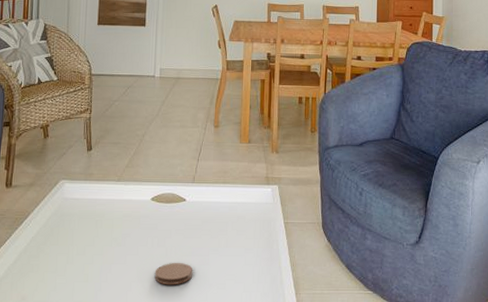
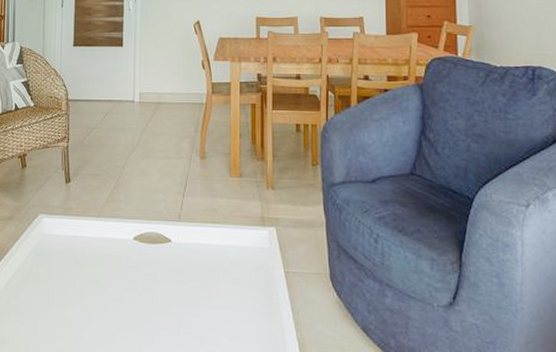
coaster: present [154,263,193,285] -> none [139,312,182,338]

